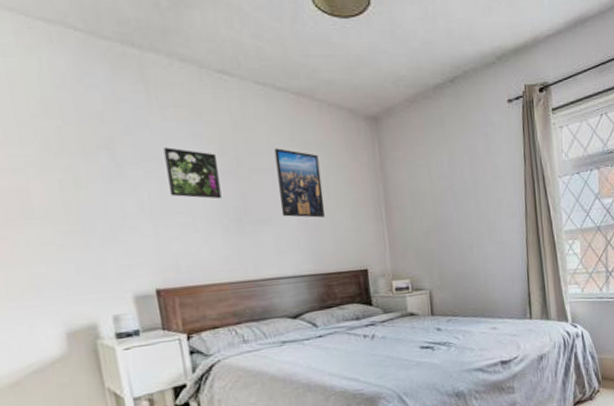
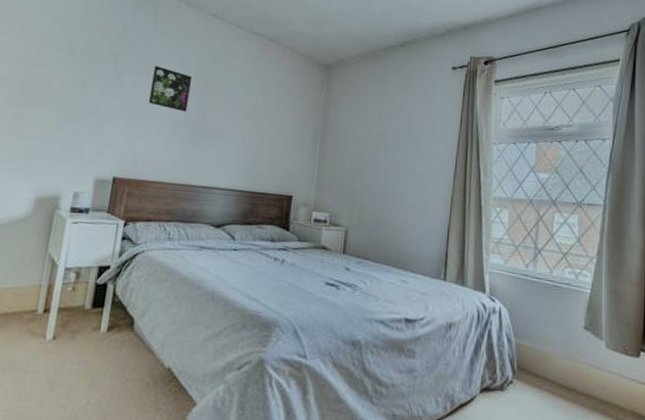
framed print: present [274,148,325,218] -> none [230,79,273,142]

